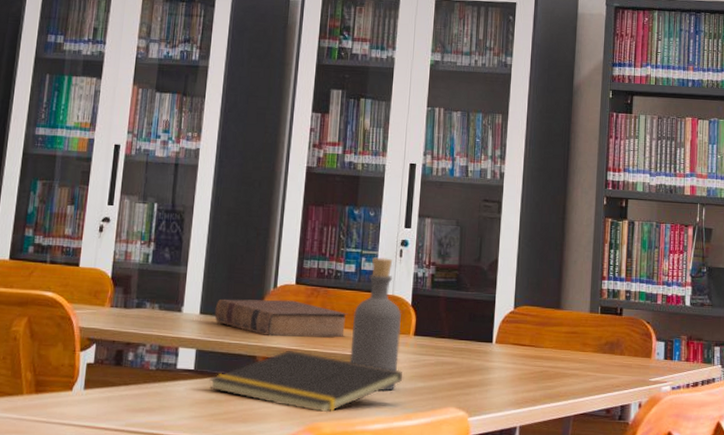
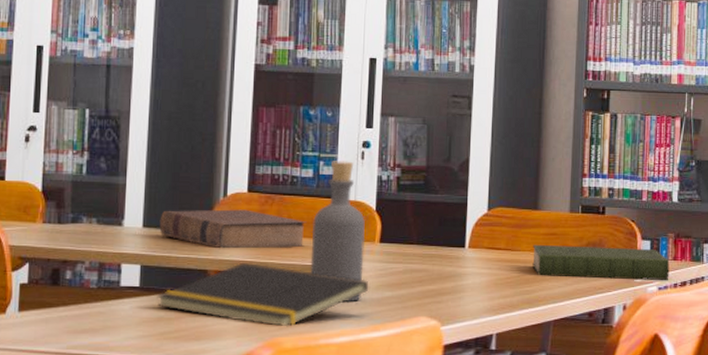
book: none [554,342,683,381] -> present [532,244,670,281]

